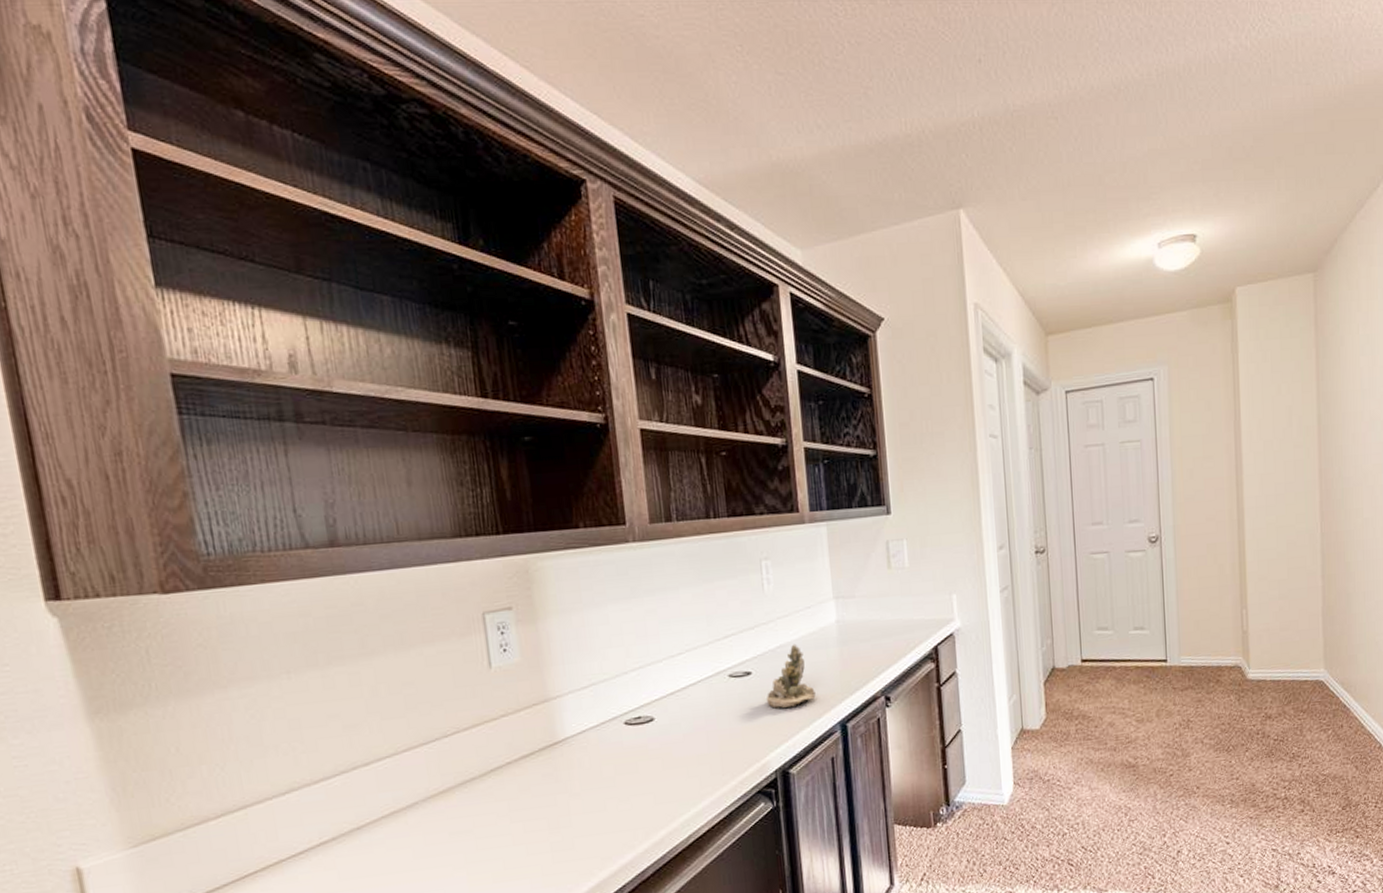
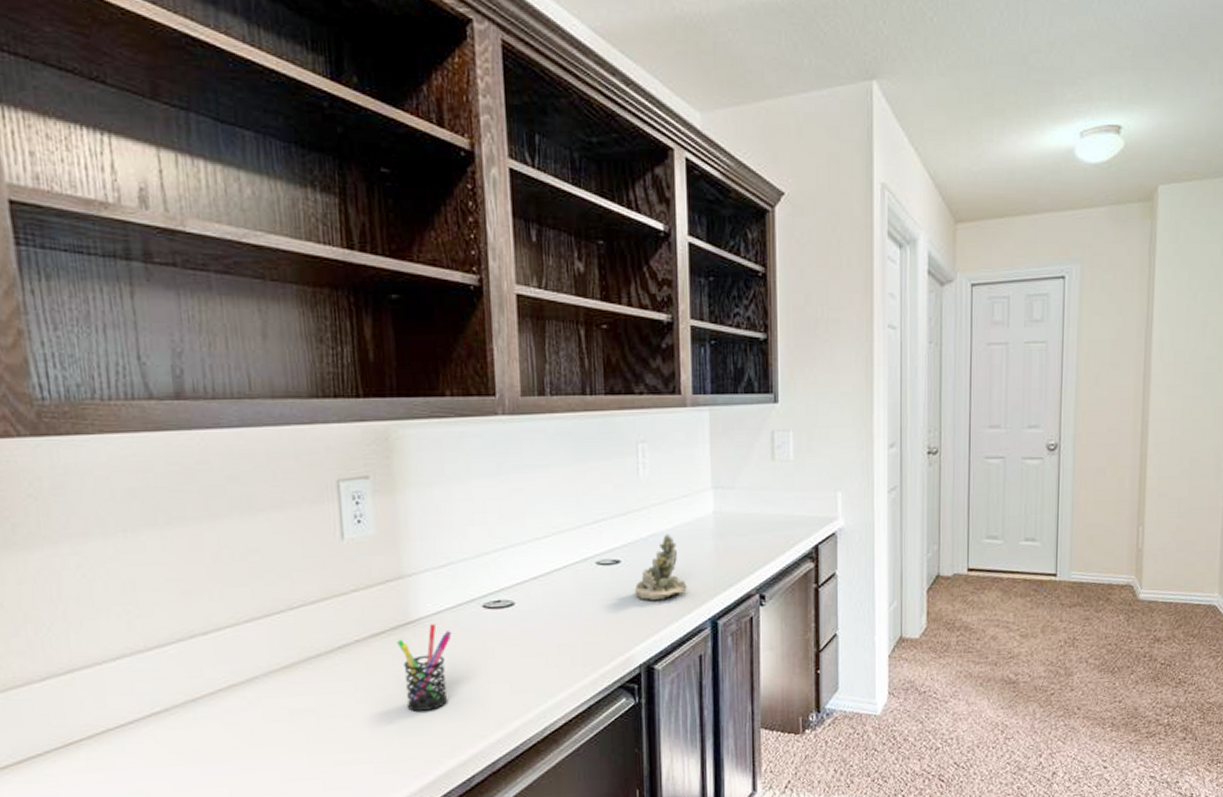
pen holder: none [546,743,597,827] -> present [397,624,452,711]

